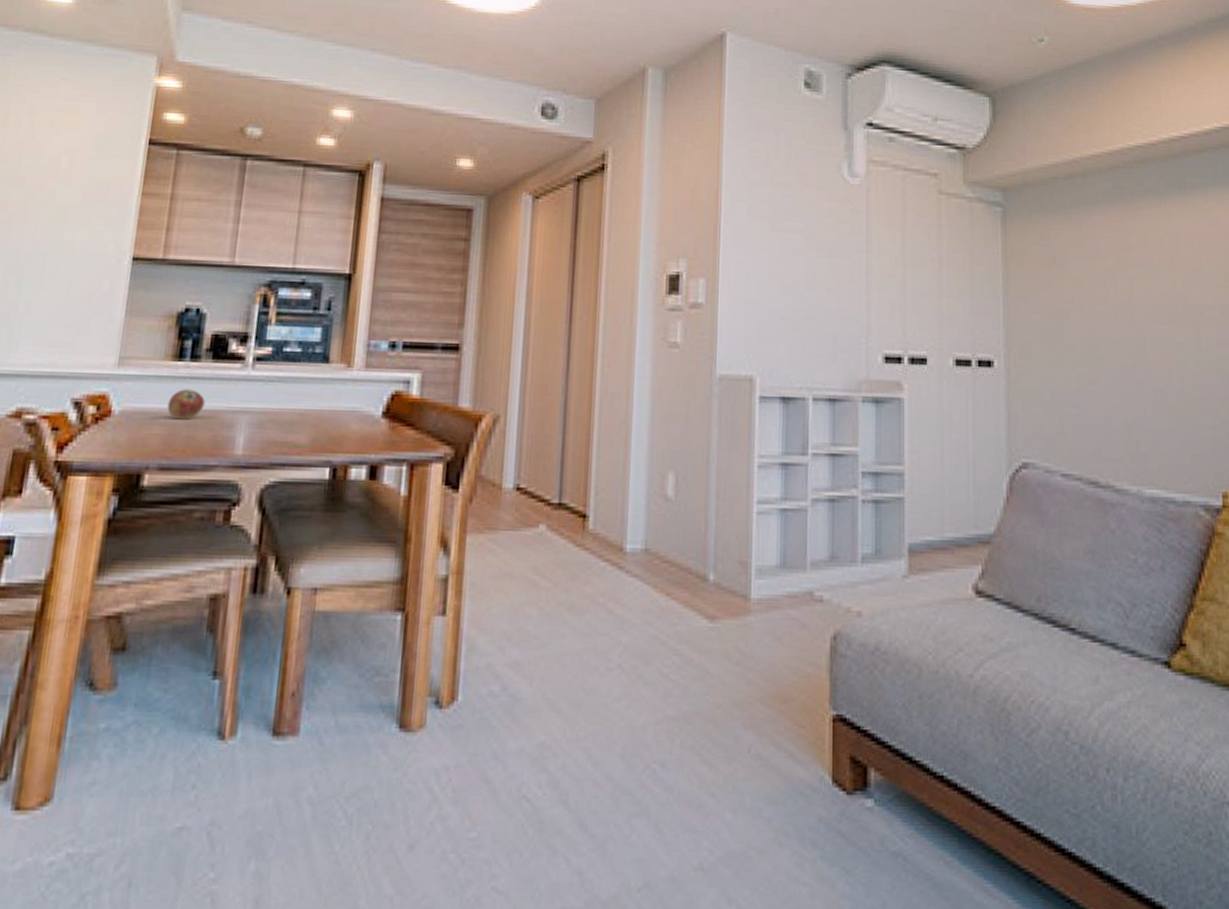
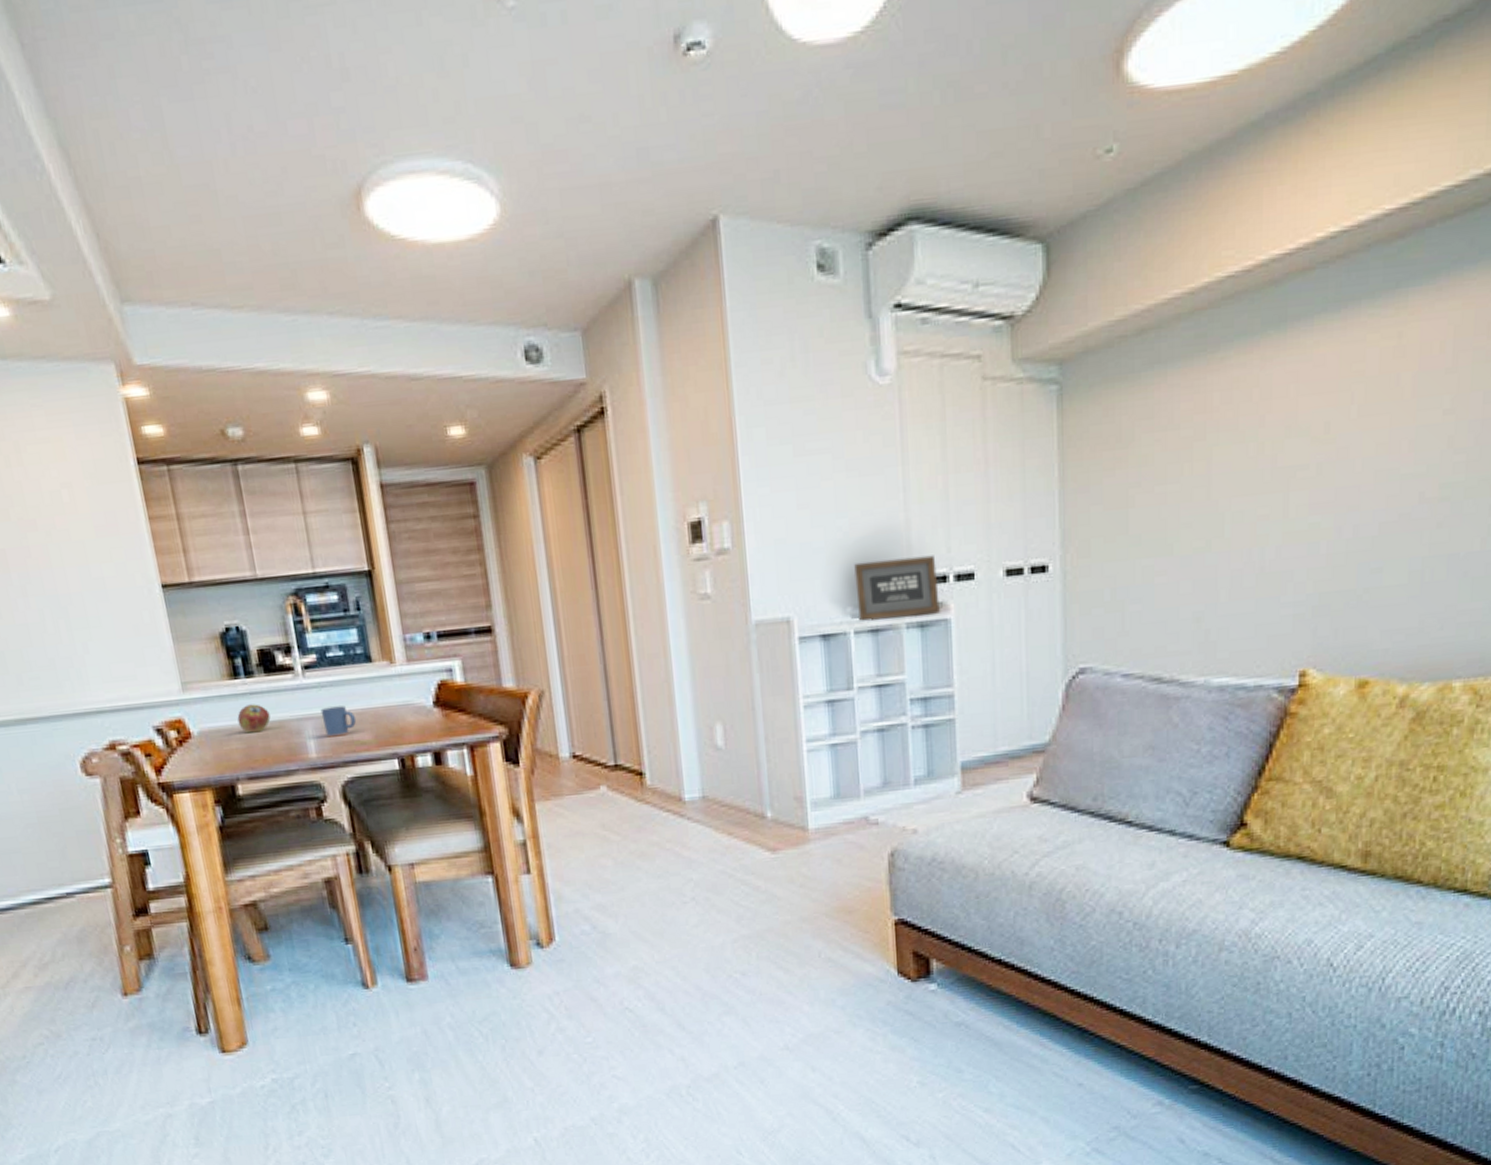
mug: none [259,403,297,436] -> present [320,705,357,738]
picture frame: none [817,334,894,392] -> present [854,555,940,621]

